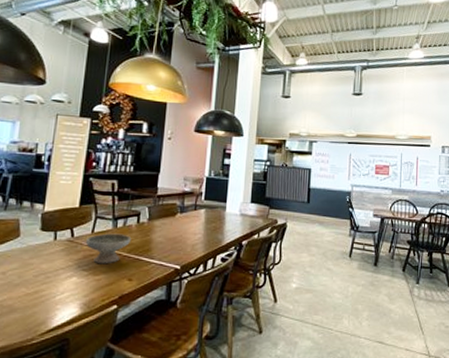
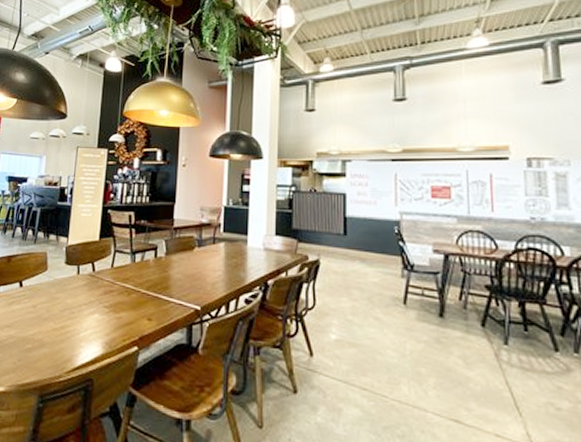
bowl: present [85,233,132,264] -> none [105,268,150,302]

